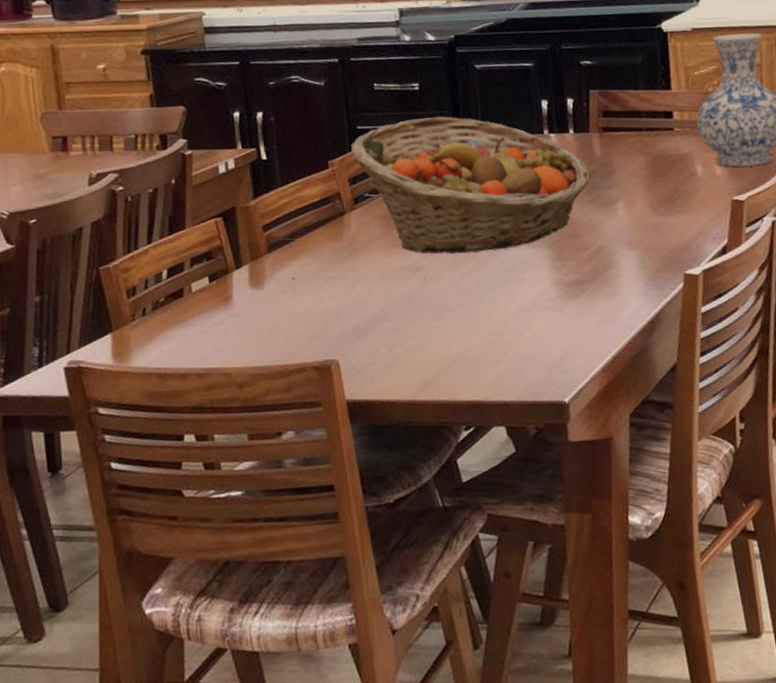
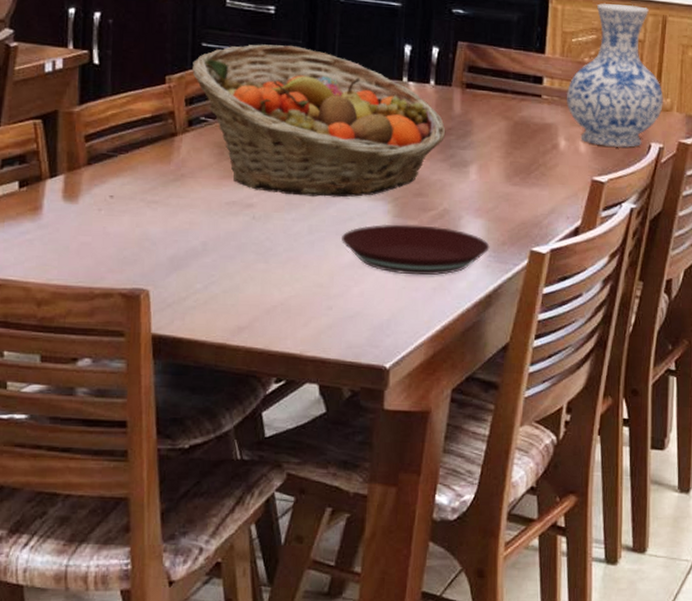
plate: none [508,263,646,313] -> present [342,223,490,276]

